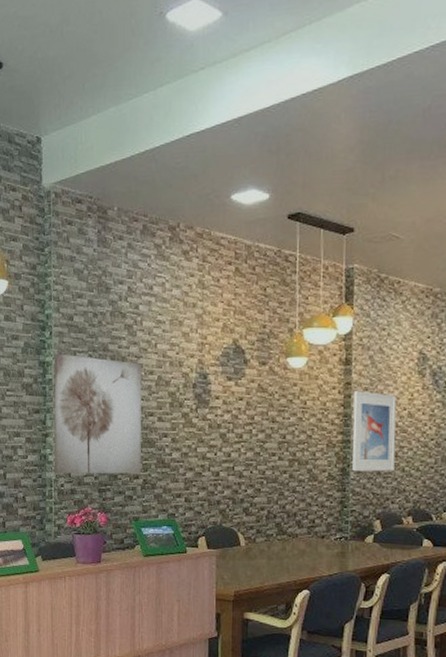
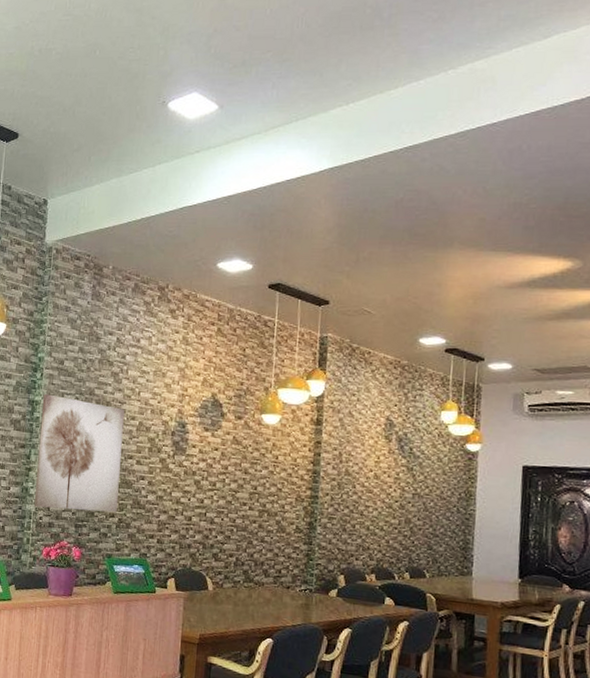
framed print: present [352,391,397,472] -> none [319,450,364,529]

